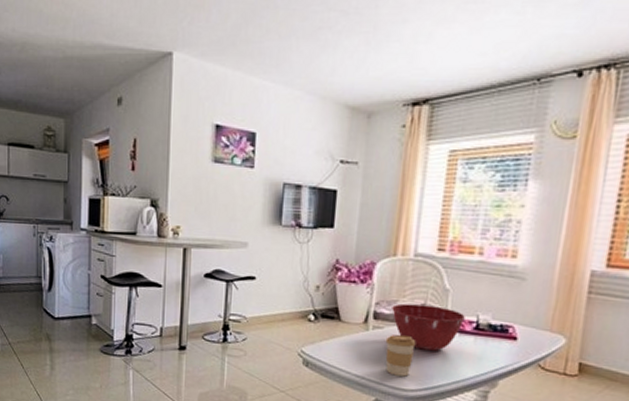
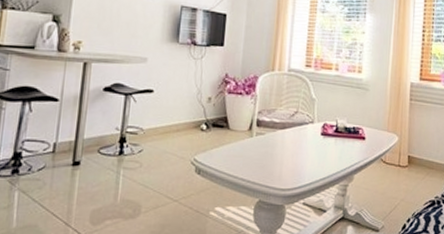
coffee cup: present [385,335,416,377] -> none [266,140,291,177]
mixing bowl: present [392,303,465,351] -> none [271,112,328,152]

